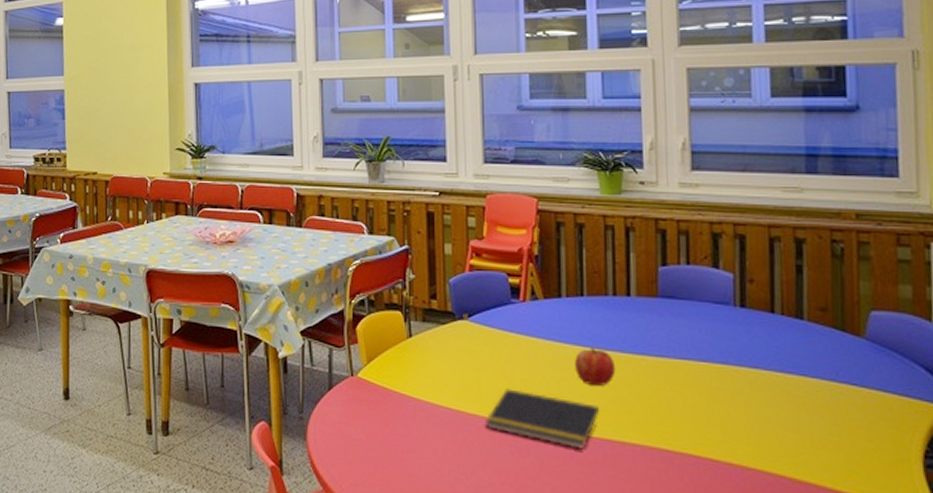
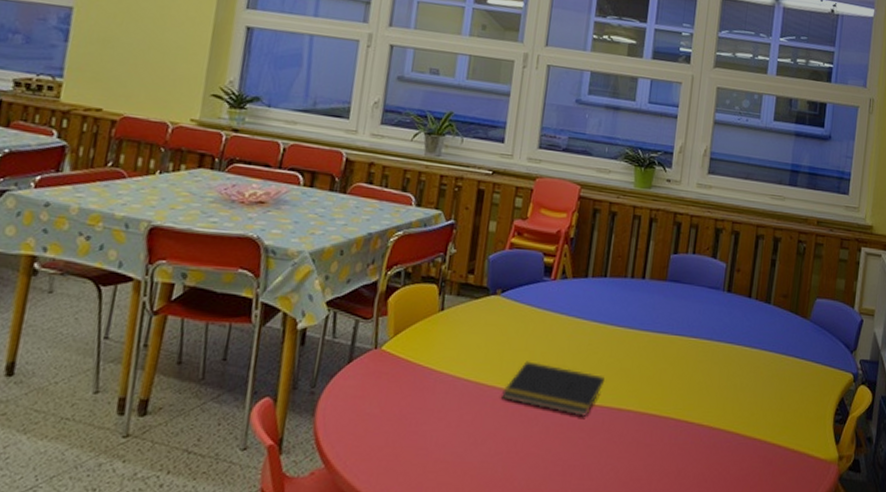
apple: present [575,347,616,386] -> none [589,323,624,358]

